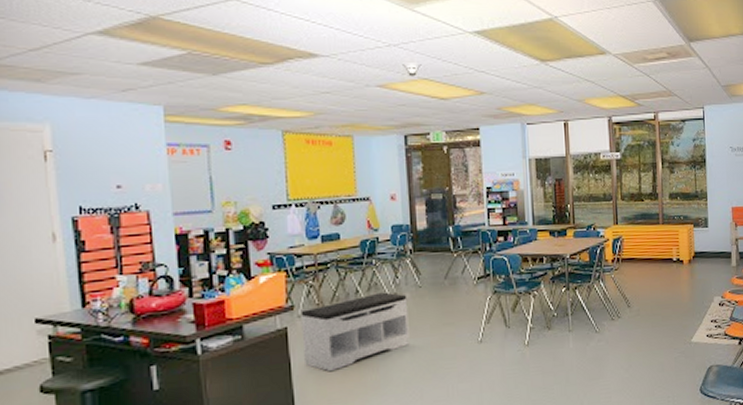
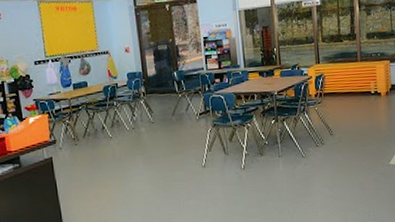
bench: present [301,292,410,372] -> none [61,127,147,192]

